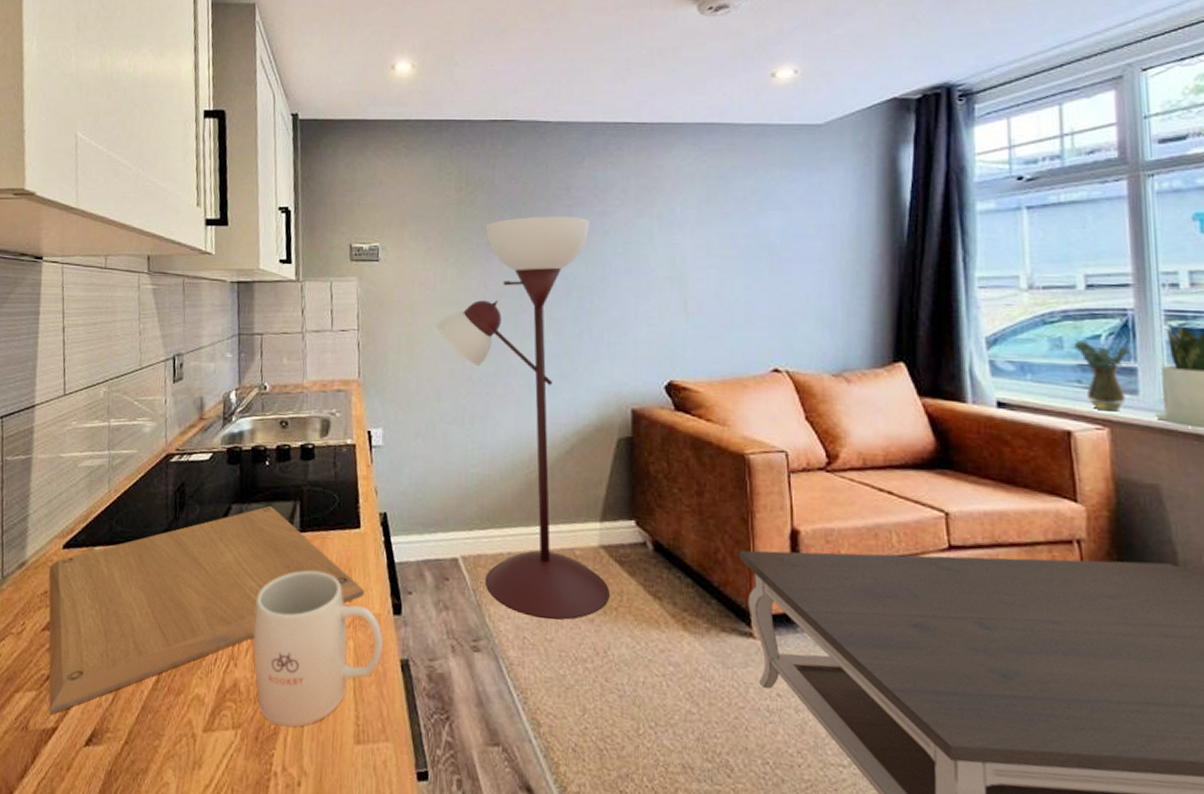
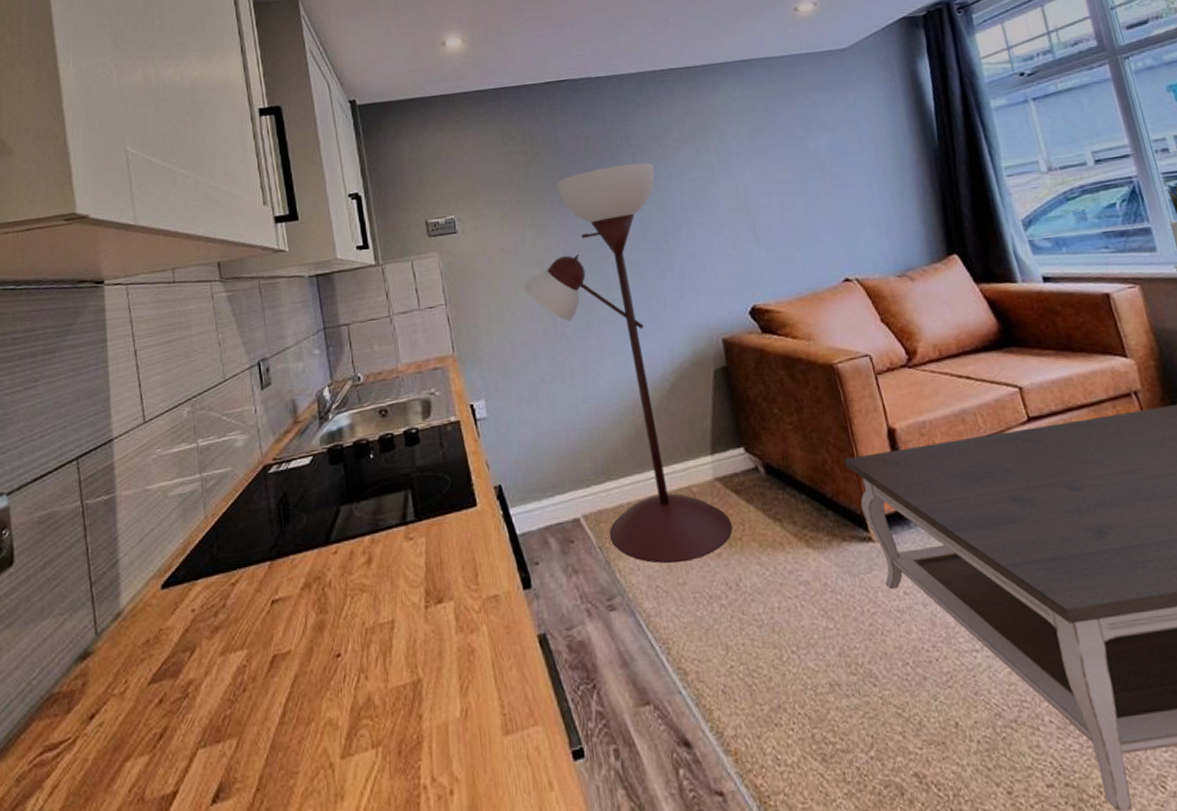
chopping board: present [49,506,364,715] -> none [149,501,490,778]
mug: present [253,570,383,728] -> none [378,559,518,734]
vase: present [1074,339,1130,412] -> none [1095,209,1148,270]

